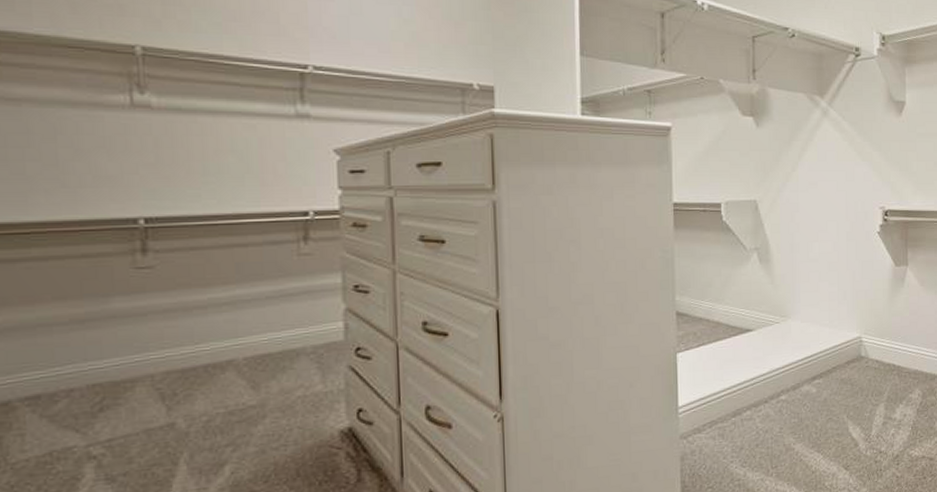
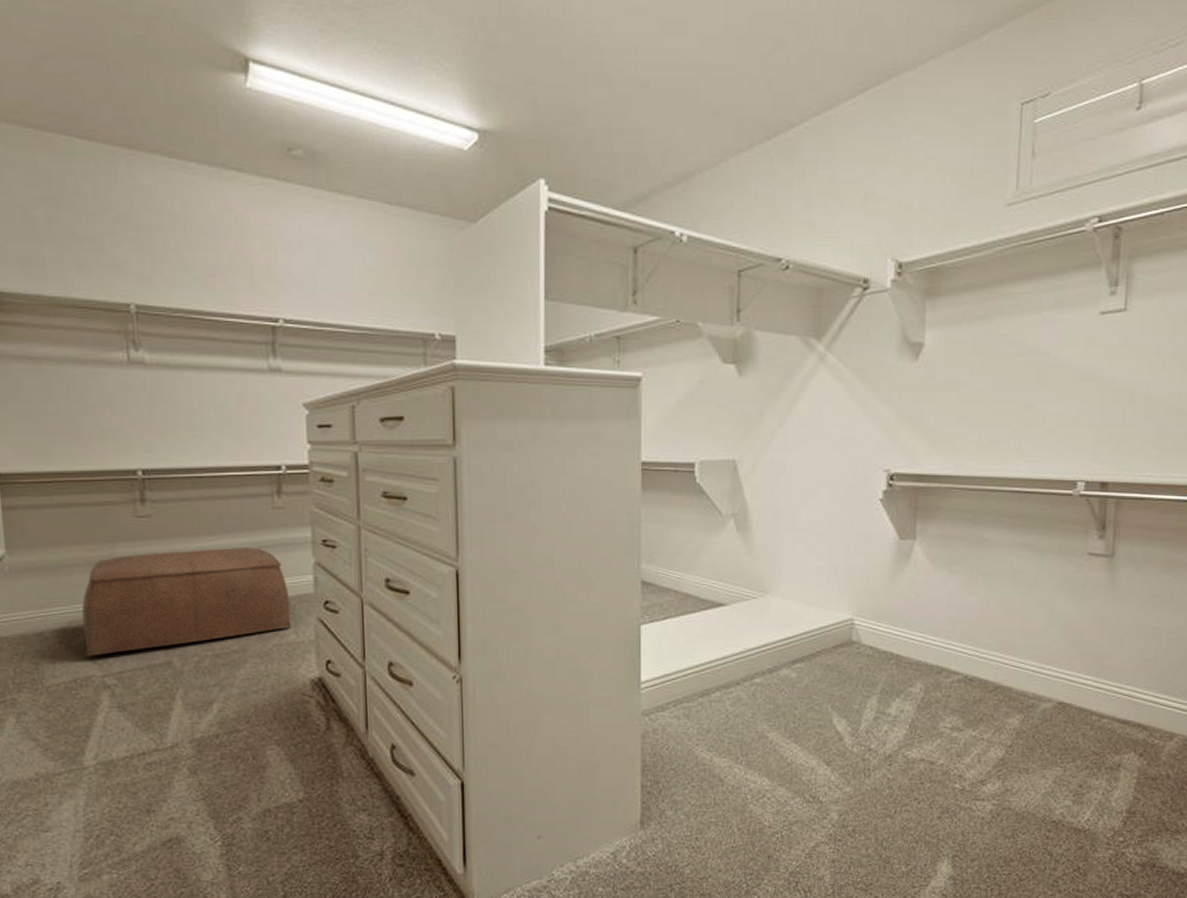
ottoman: none [62,296,318,425] -> present [81,547,291,656]

